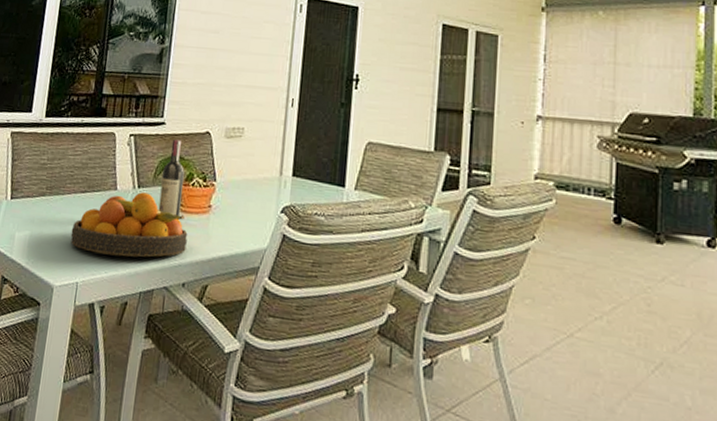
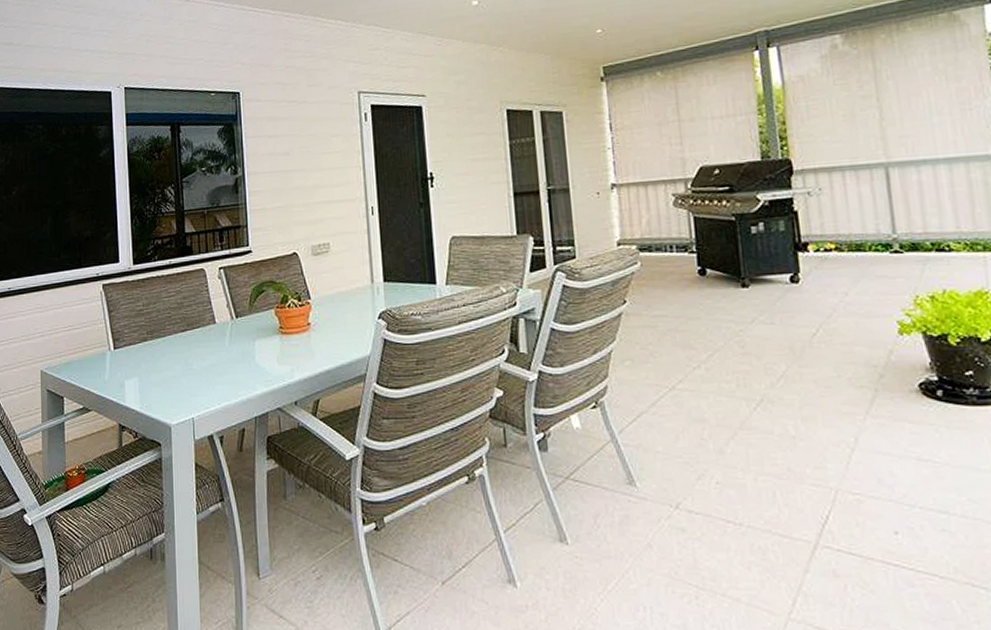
fruit bowl: present [70,192,188,257] -> none [178,321,293,387]
wine bottle: present [158,140,185,217] -> none [257,265,282,339]

